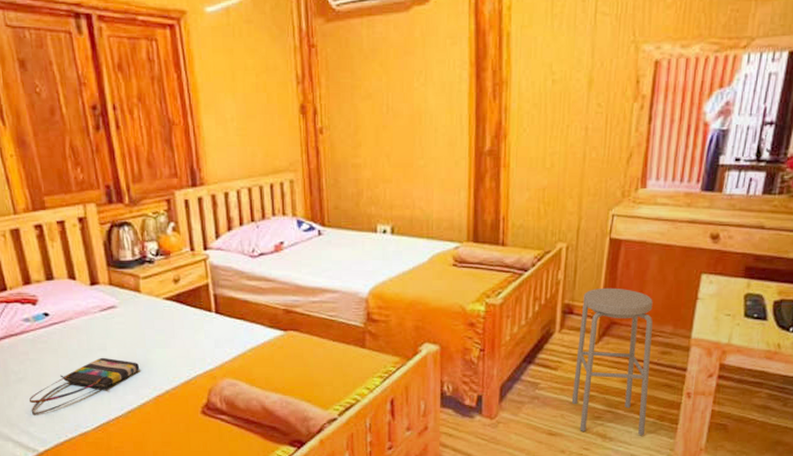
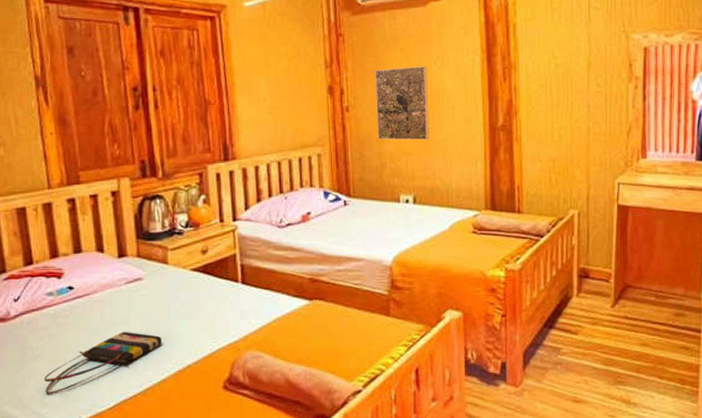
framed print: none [351,83,410,165] -> present [375,67,429,140]
stool: present [571,287,653,436] -> none [593,252,667,401]

